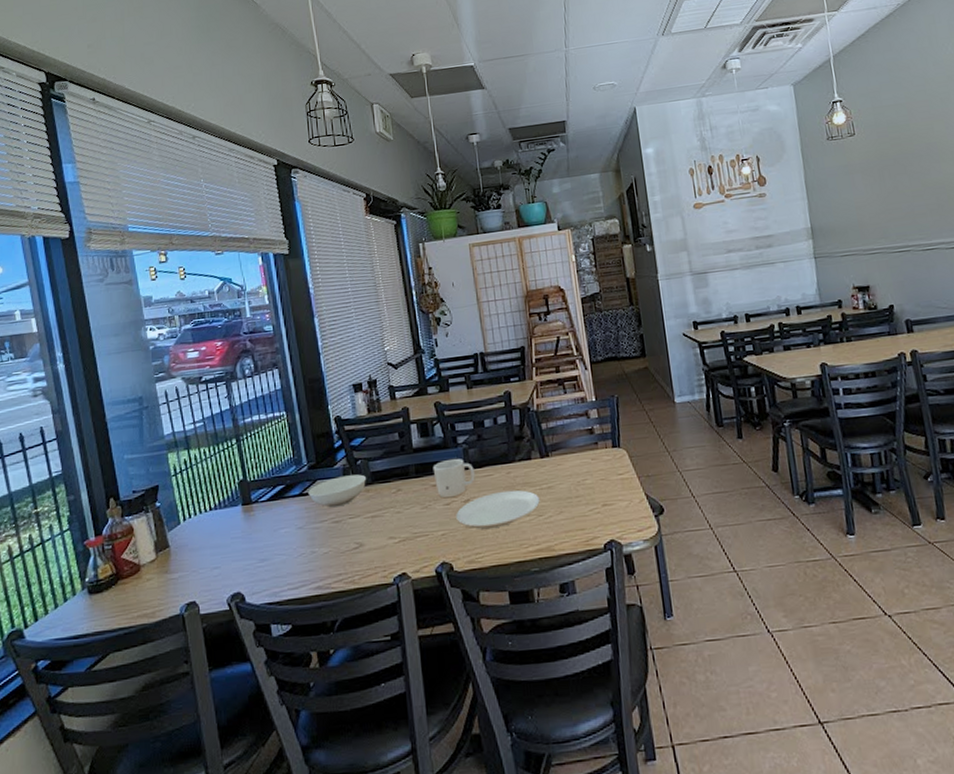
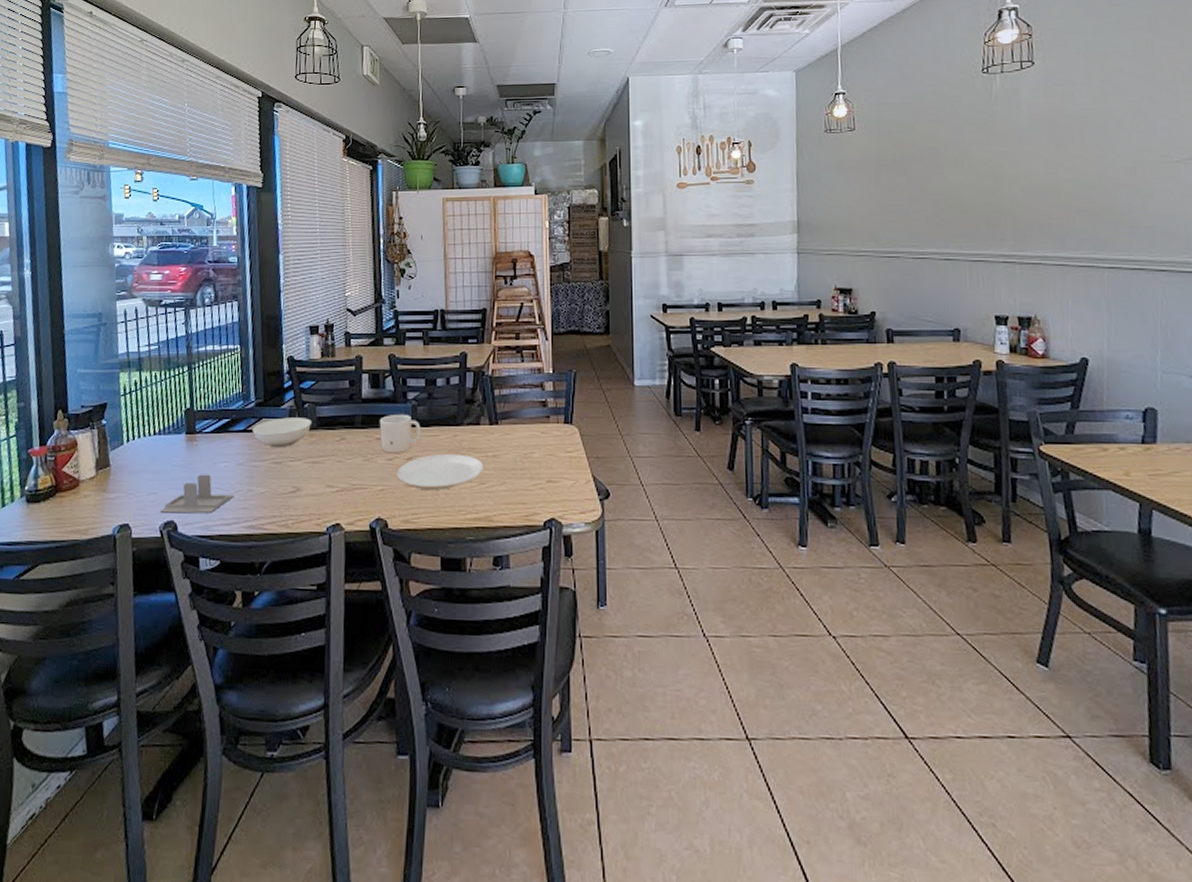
napkin holder: none [226,542,298,586] -> present [160,474,234,514]

